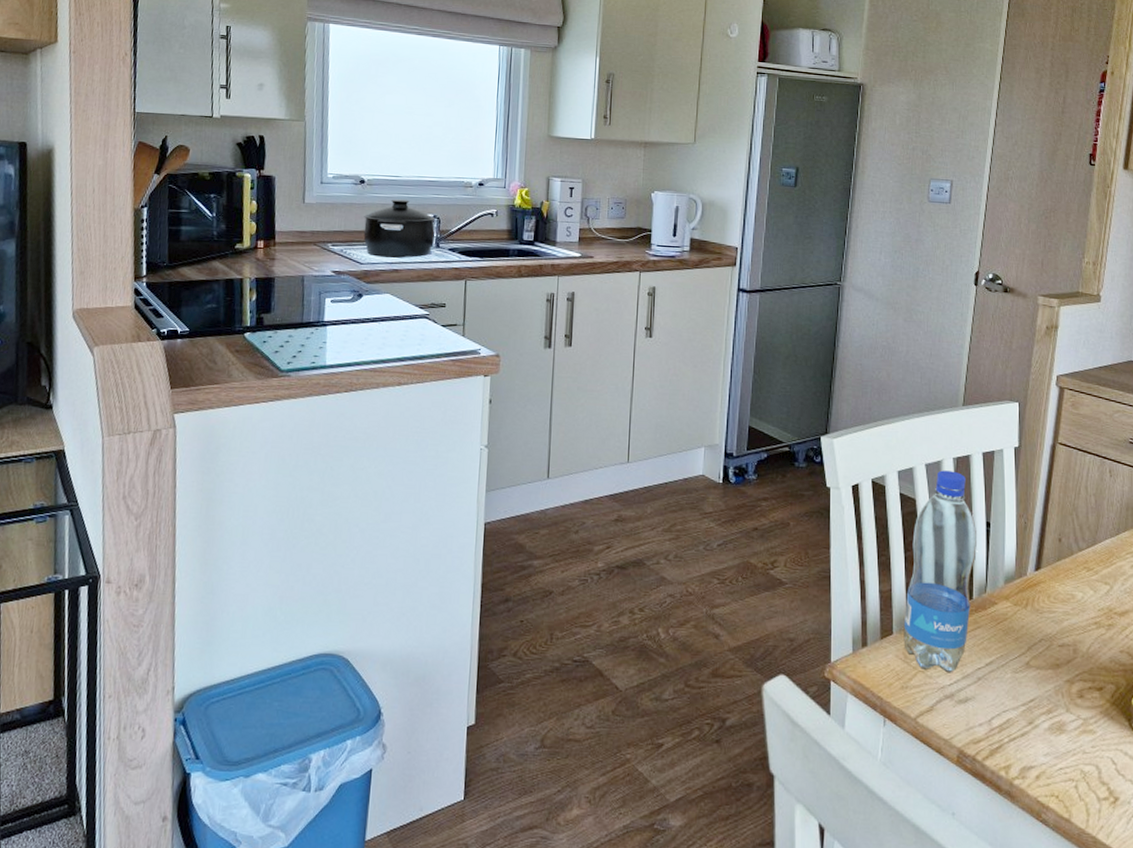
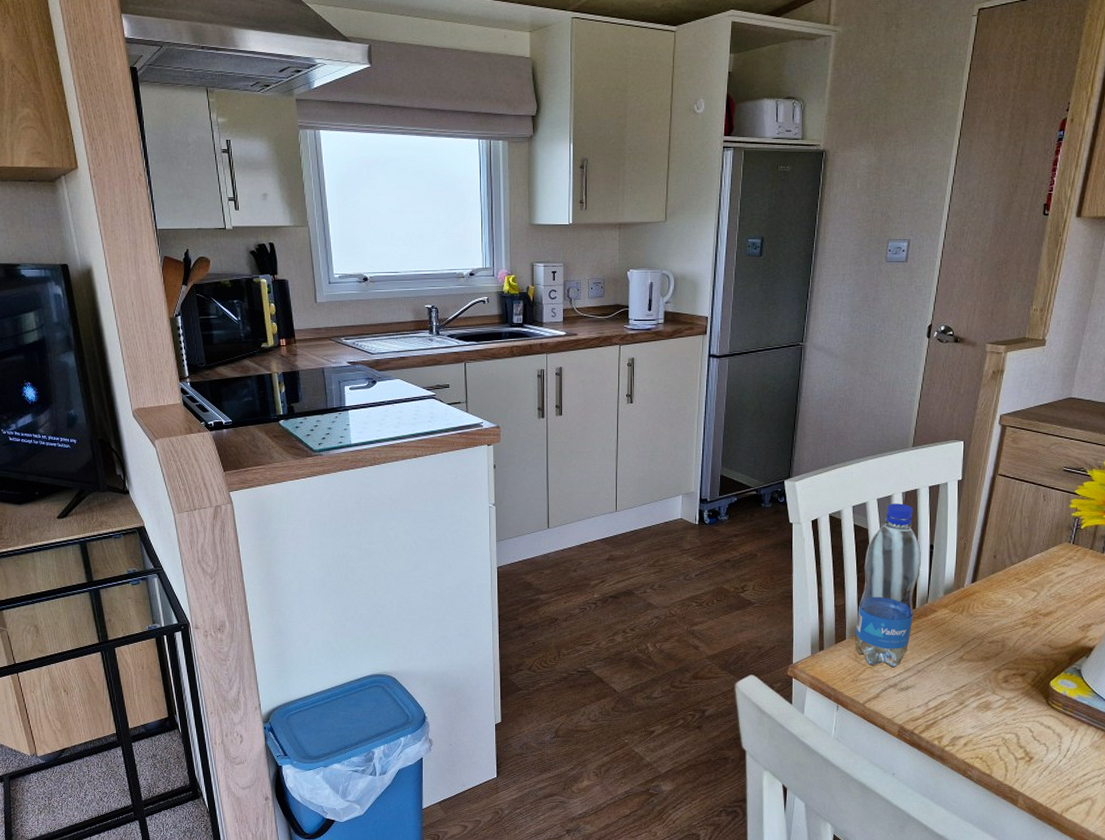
saucepan: present [363,199,436,258] -> none [370,293,434,347]

